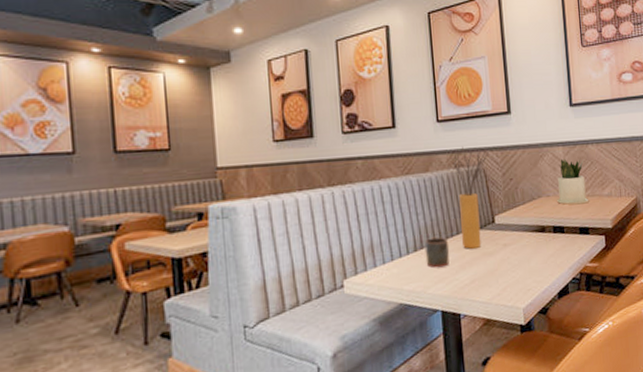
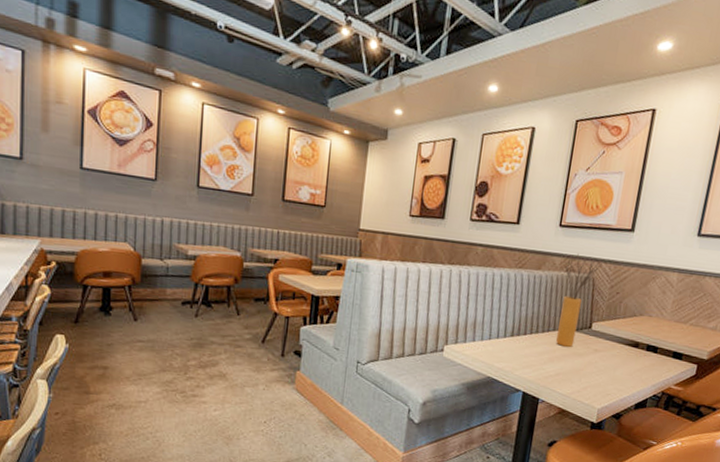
mug: present [424,237,450,268] -> none [519,328,544,356]
planter: present [556,158,590,205] -> none [657,284,696,332]

